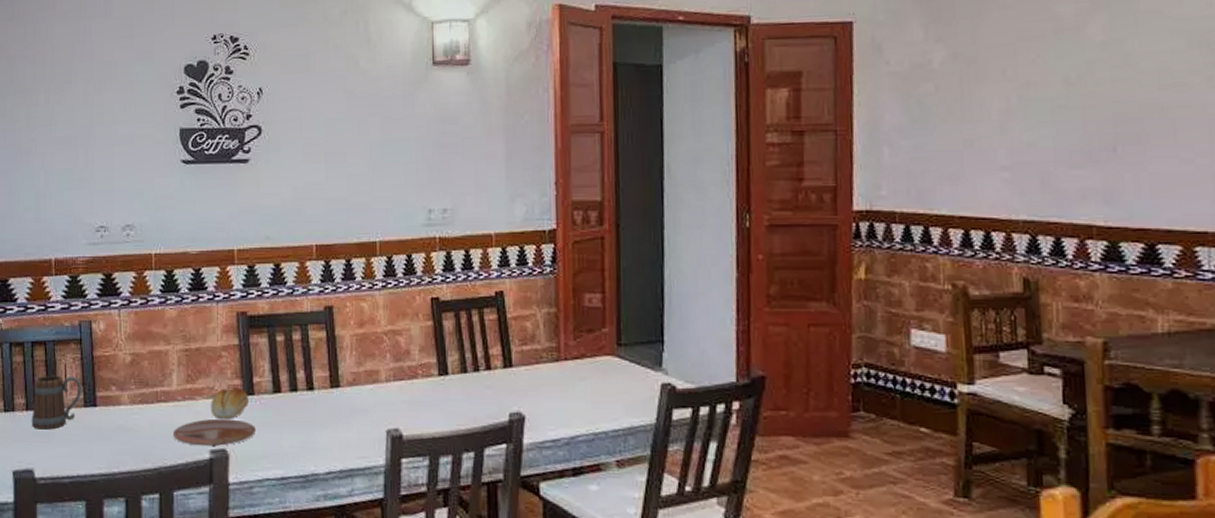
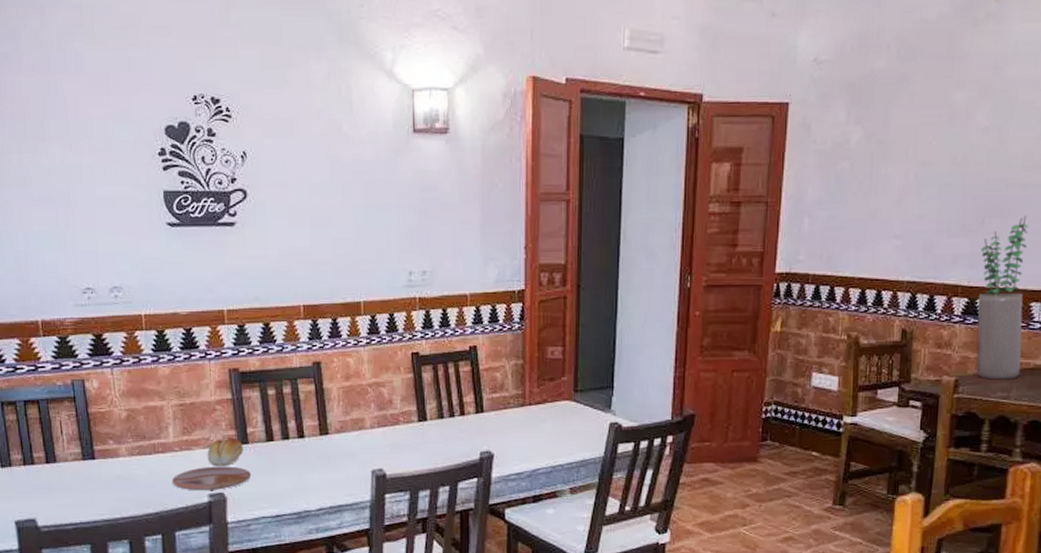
beer mug: present [31,375,82,430] -> none [29,431,80,482]
vase: none [1117,141,1194,343] -> present [976,215,1029,380]

